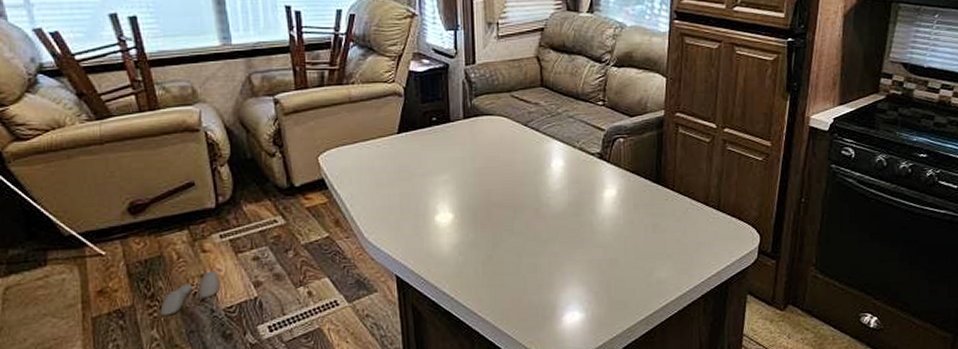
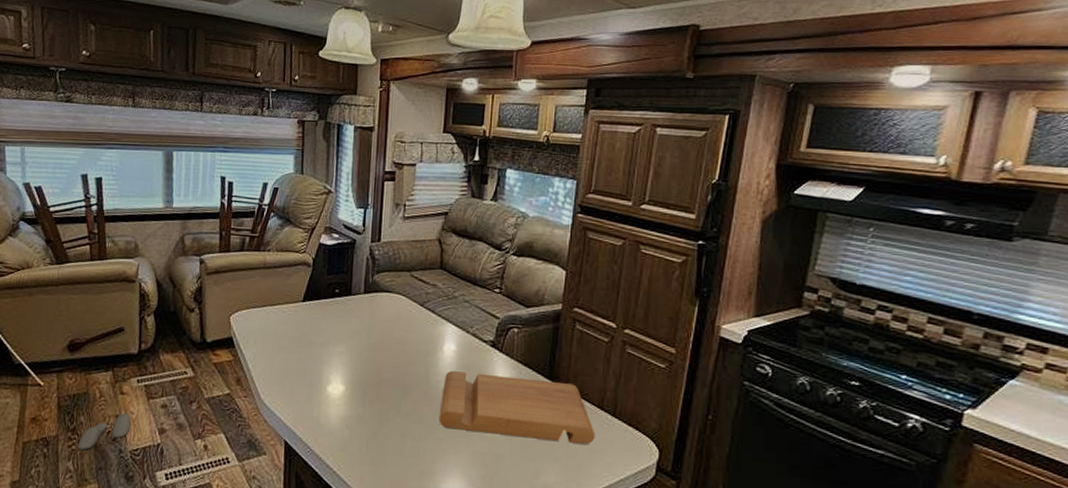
cutting board: none [553,184,703,242] -> present [439,371,595,444]

